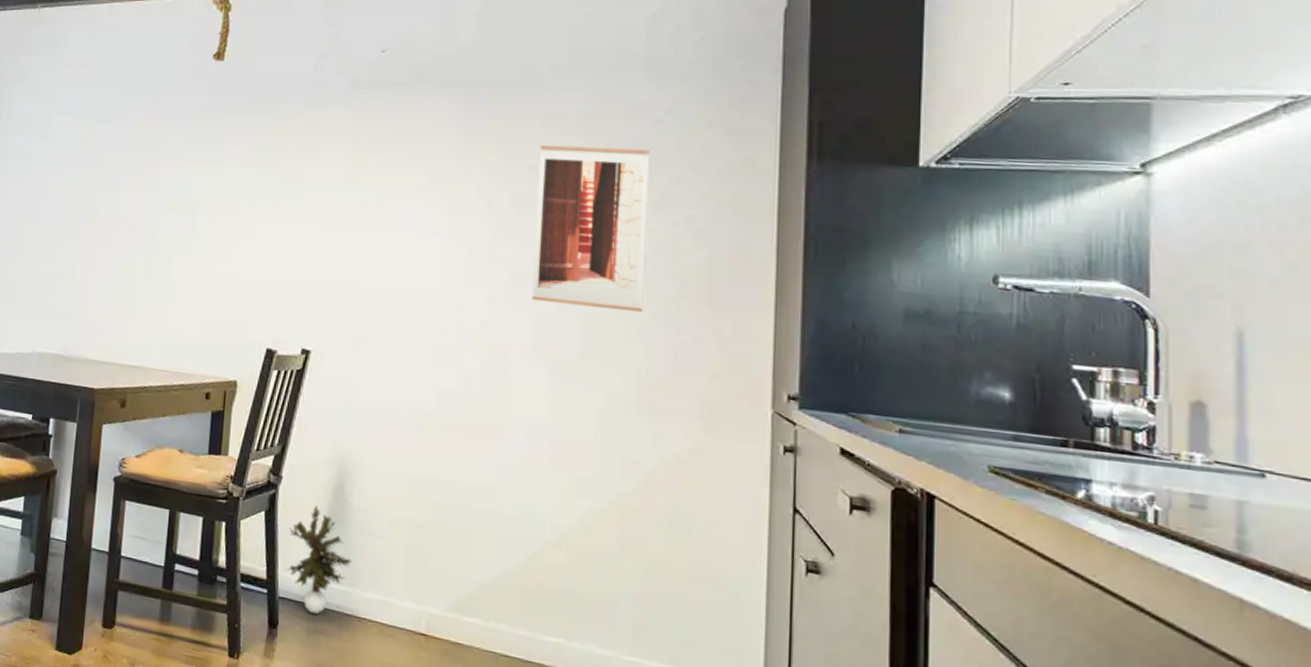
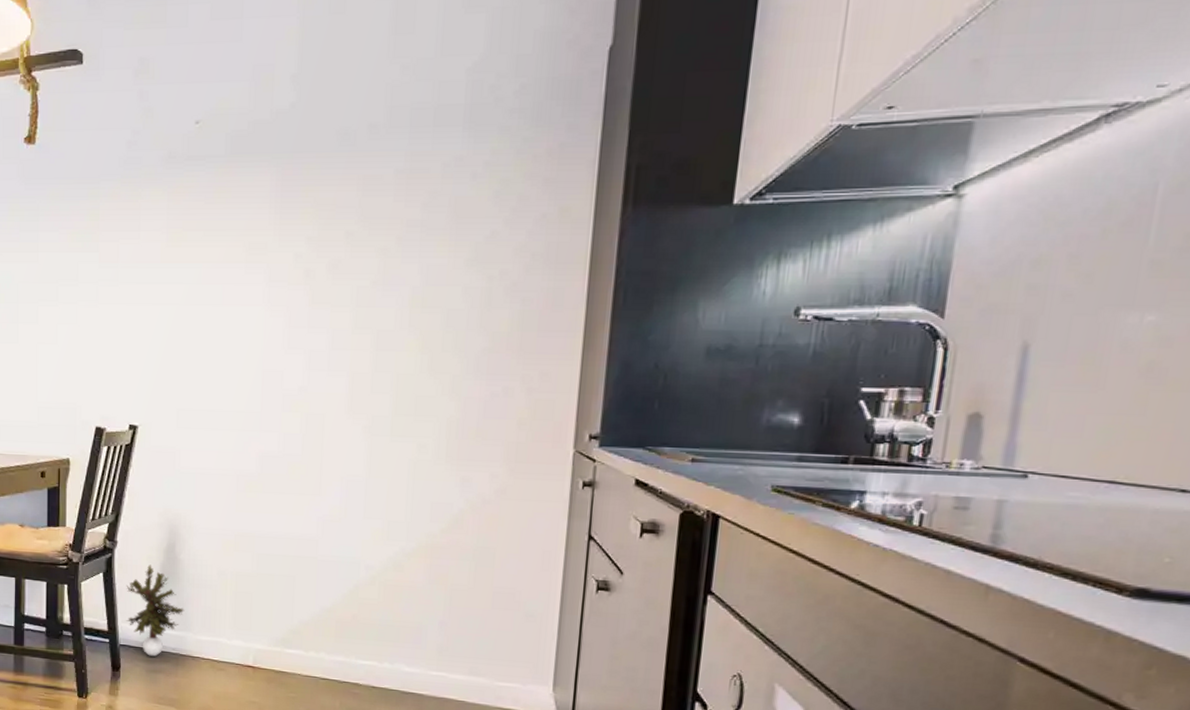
wall art: present [532,144,650,313] -> none [348,206,466,368]

